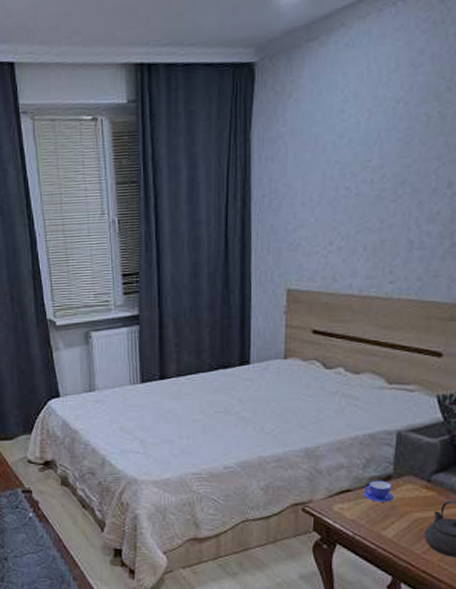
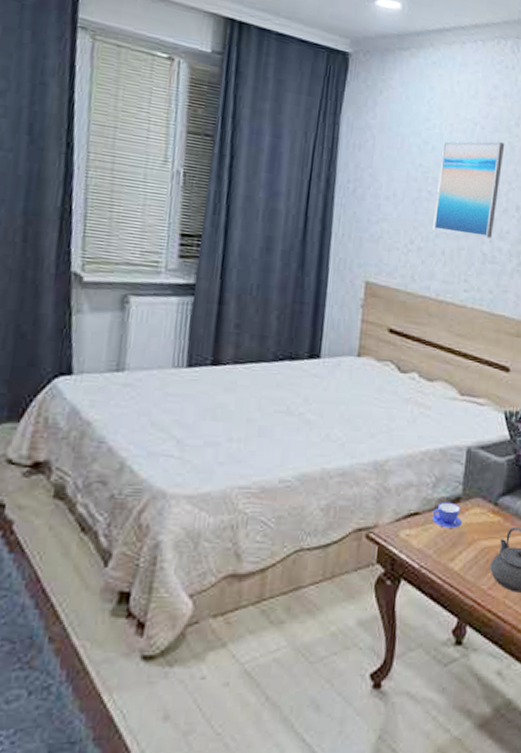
wall art: none [353,114,434,227] -> present [433,141,505,239]

